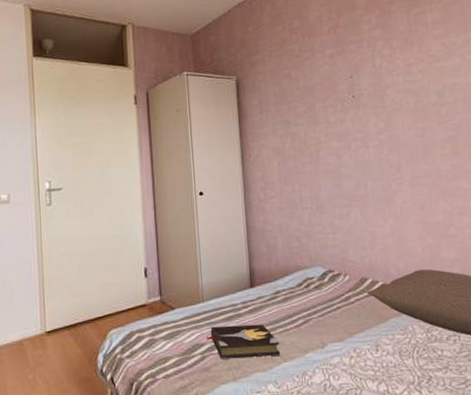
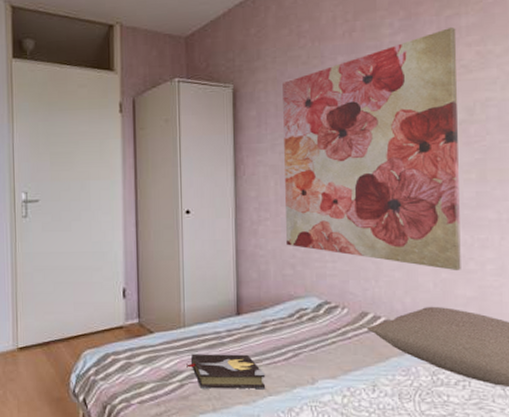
wall art: none [279,22,444,237] -> present [282,26,461,271]

